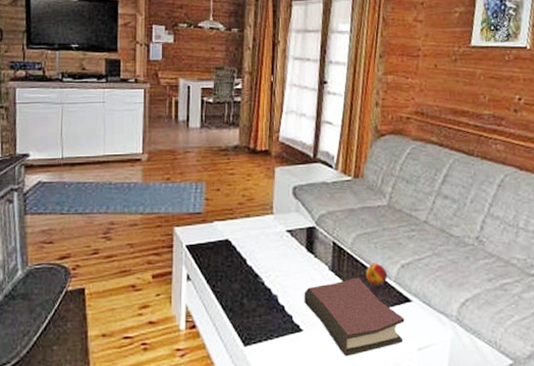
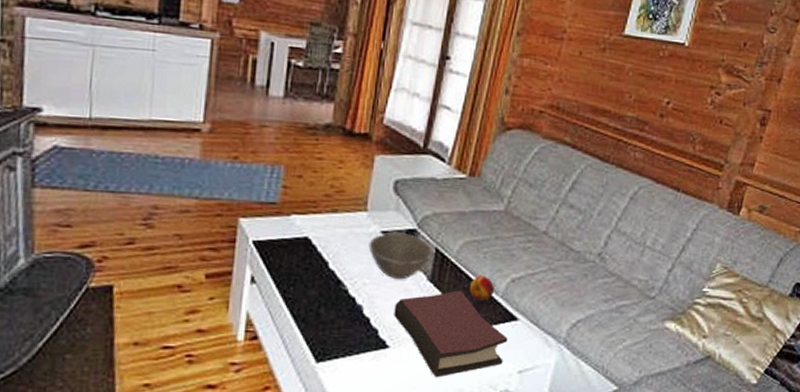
bowl: none [277,231,332,271] -> present [368,233,434,280]

